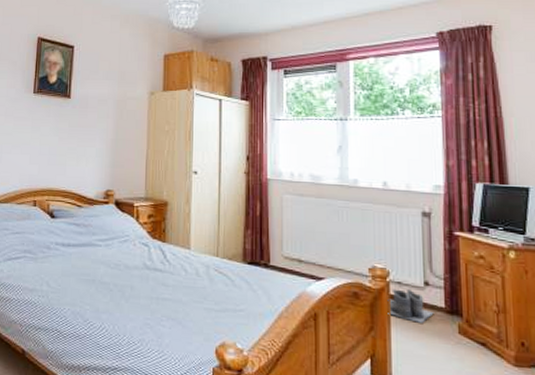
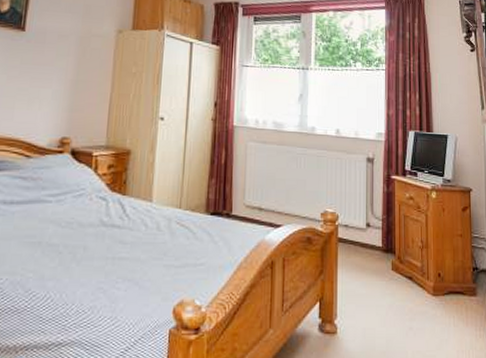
boots: present [387,288,434,323] -> none [335,231,373,263]

